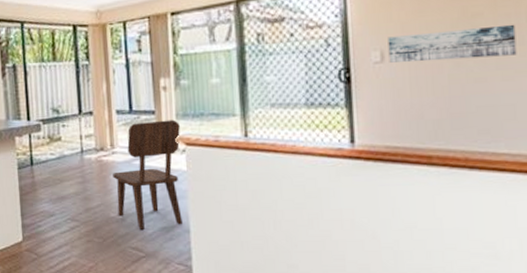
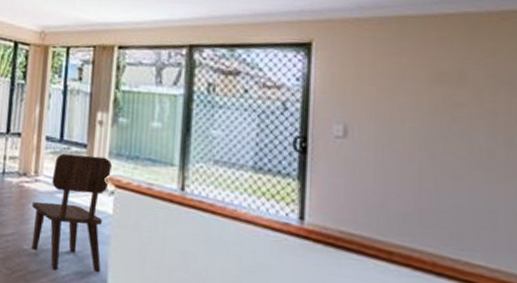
wall art: present [388,24,517,63] -> none [352,111,503,157]

